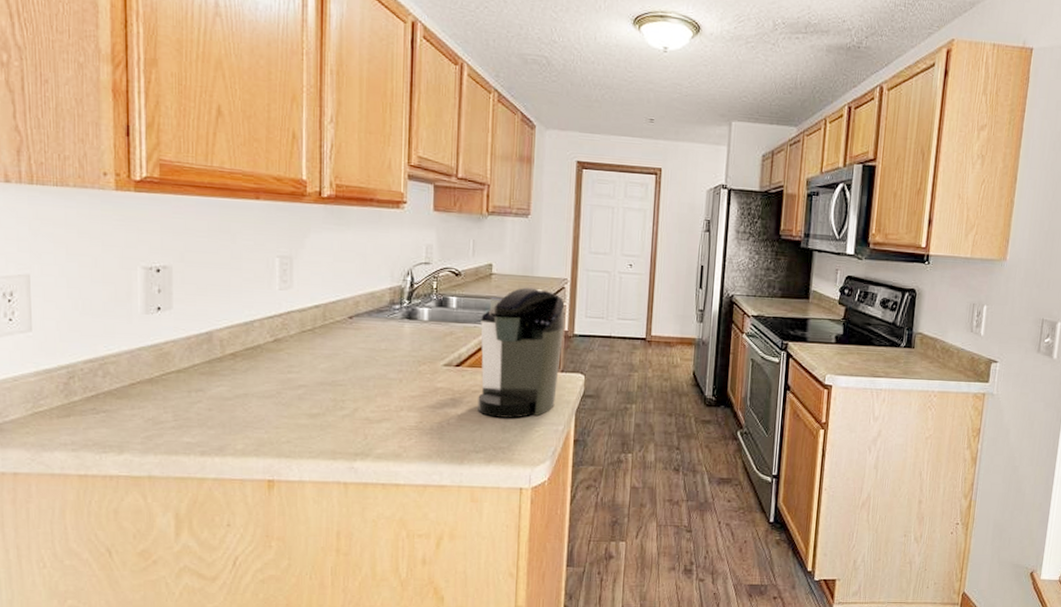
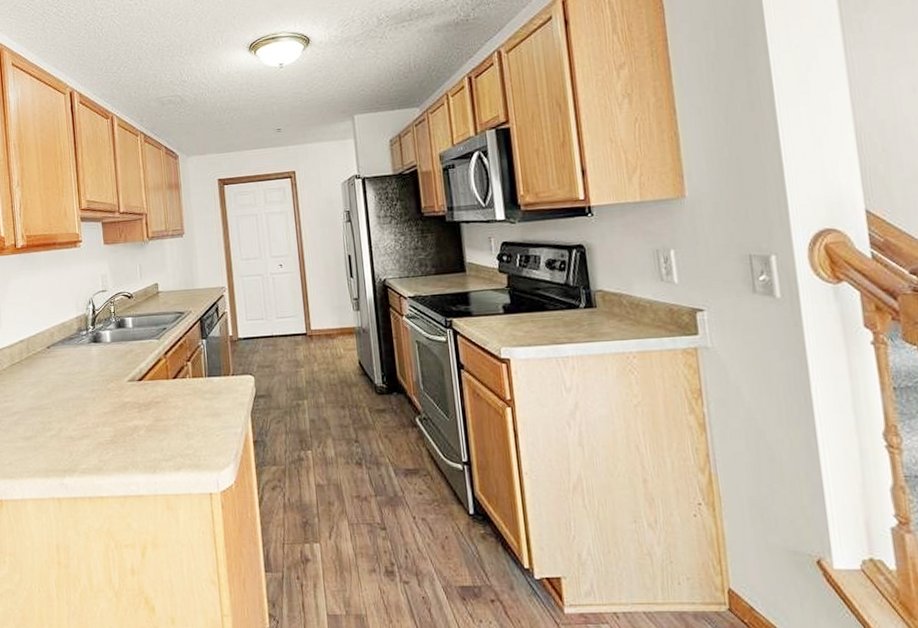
coffee maker: present [478,287,565,418] -> none [154,299,230,426]

